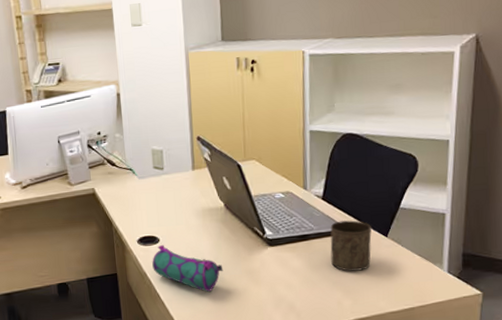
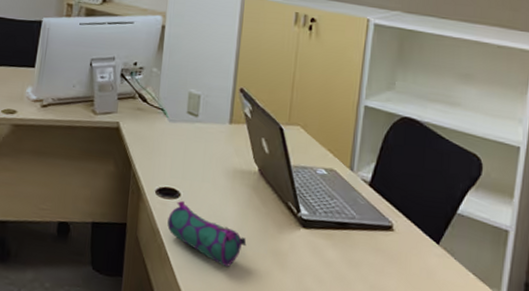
cup: present [330,220,372,271] -> none [371,214,422,279]

